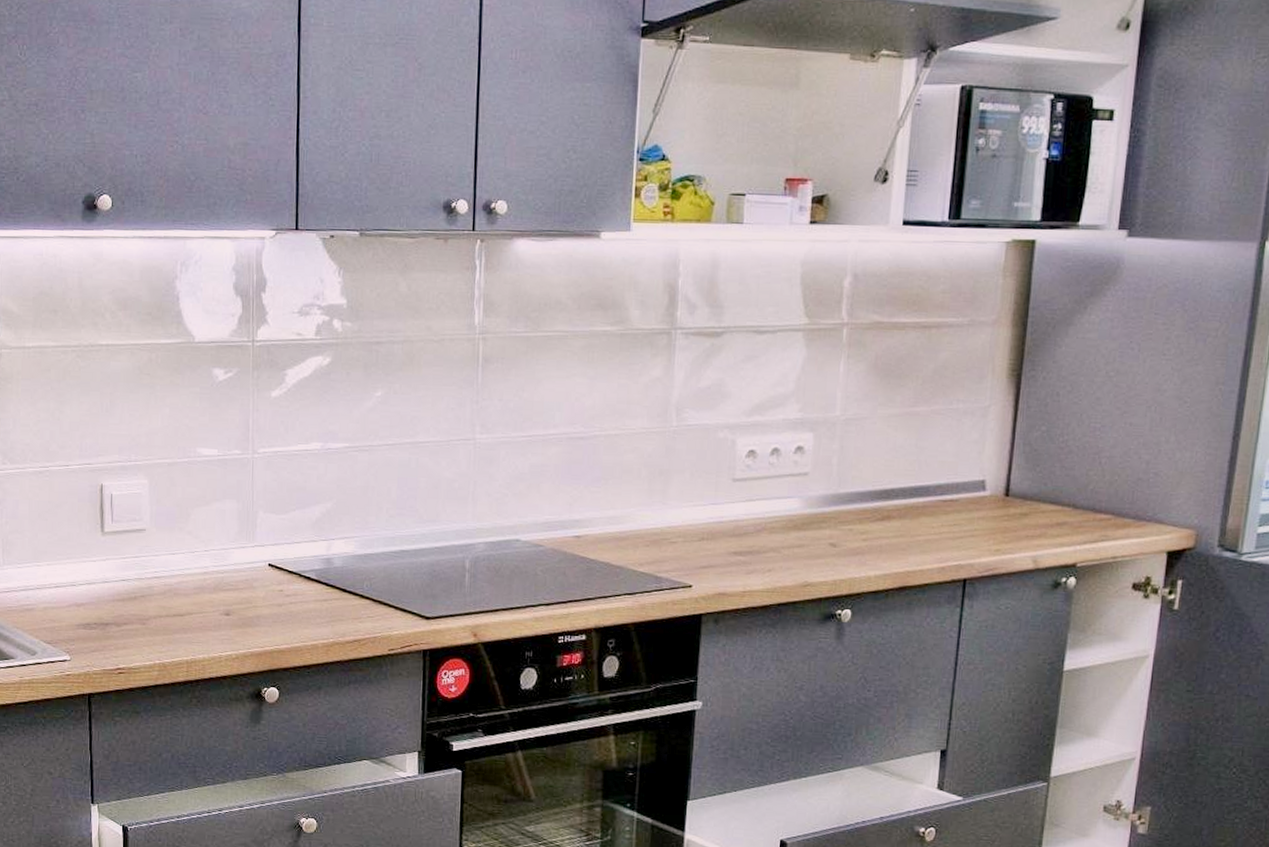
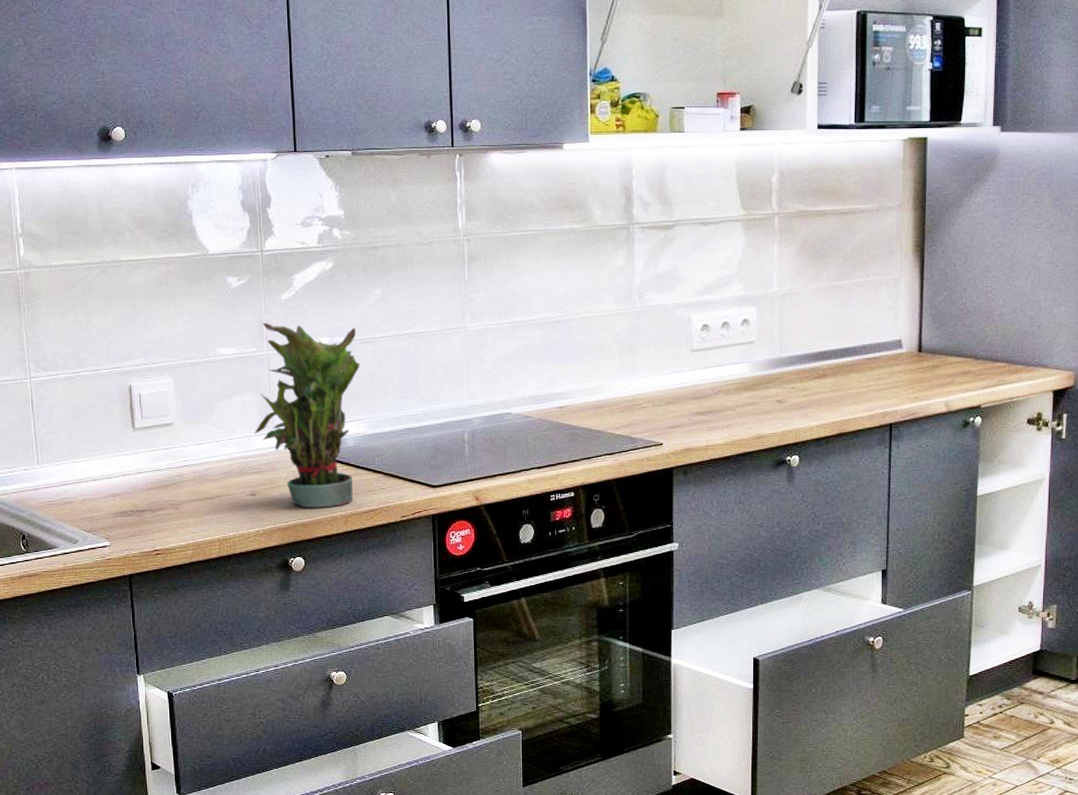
potted plant: none [232,422,355,634] -> present [254,322,361,508]

